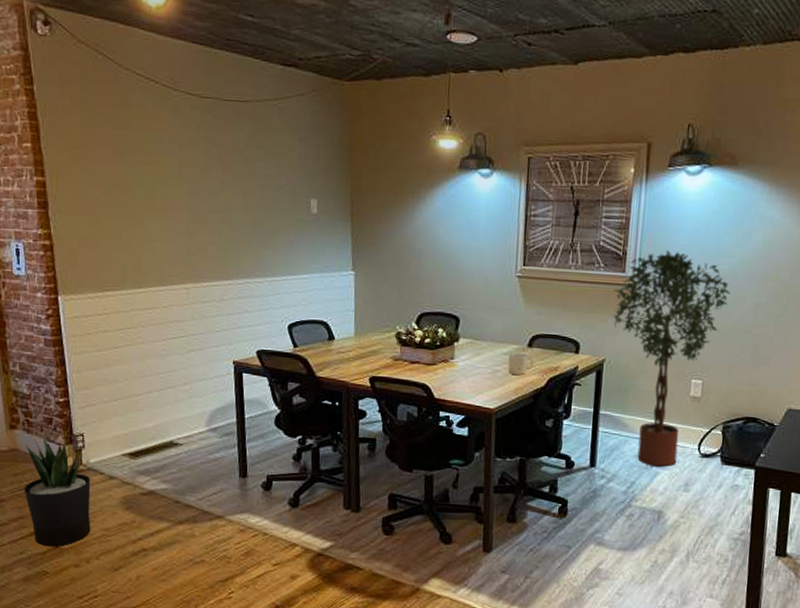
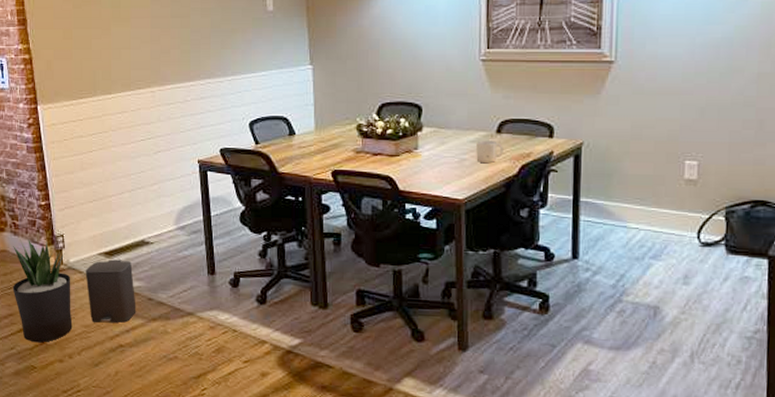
pedal bin: none [107,460,162,526] -> present [85,259,136,323]
potted tree: present [613,250,731,467] -> none [588,21,726,258]

